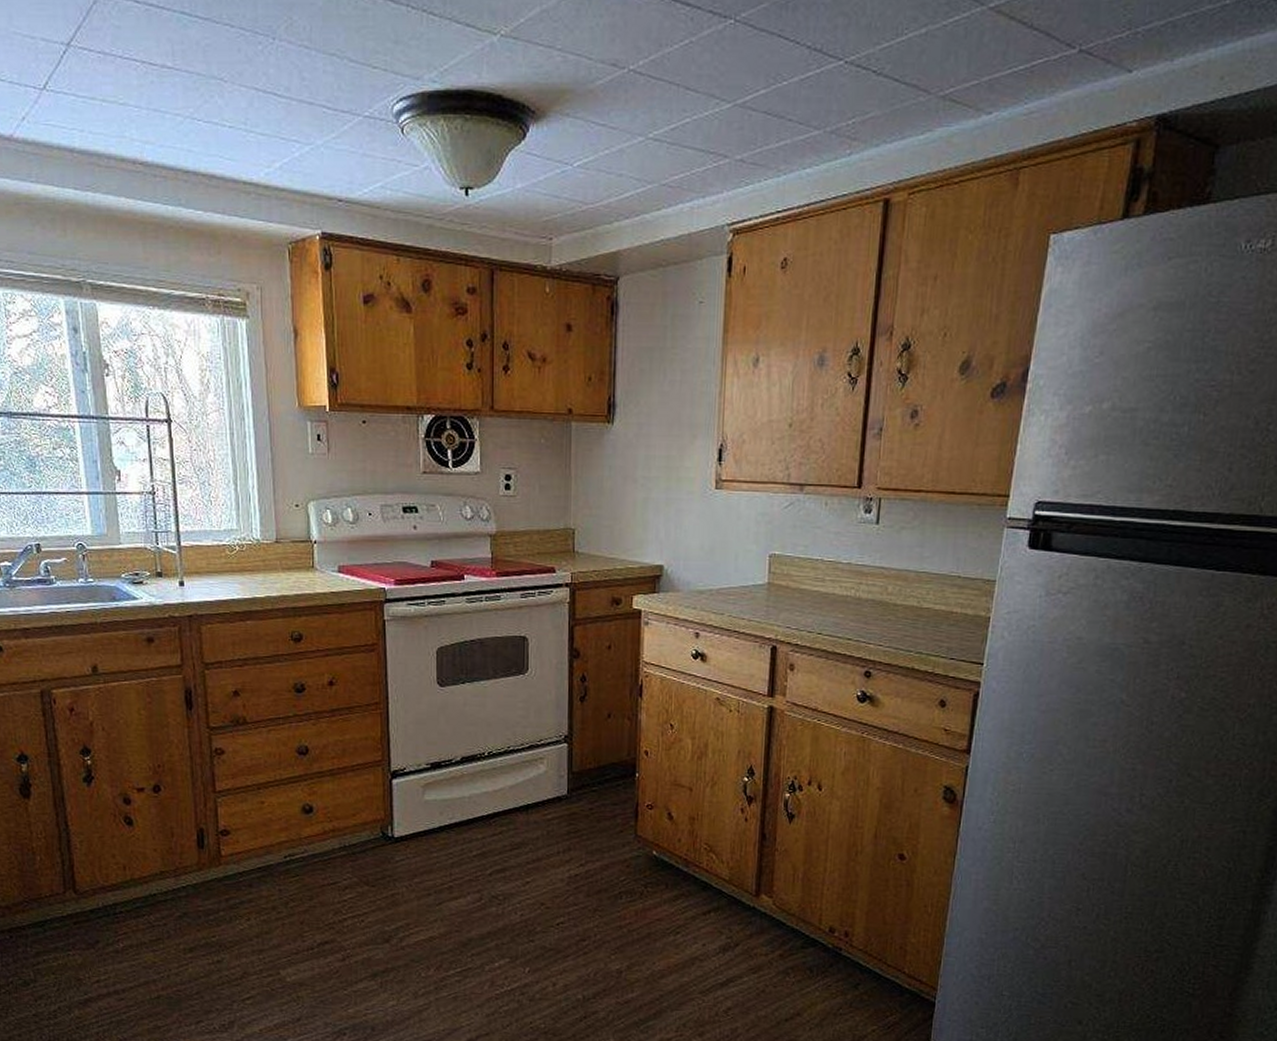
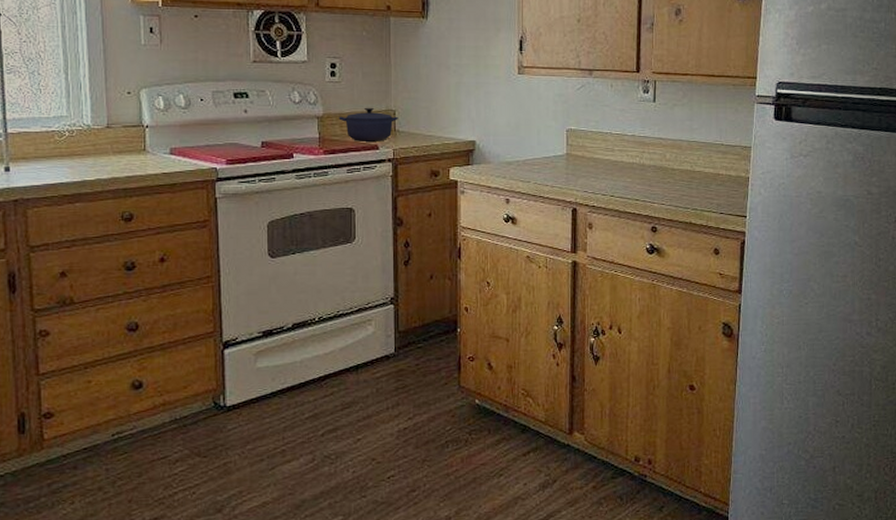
cooking pot: none [513,525,578,564] -> present [338,107,398,141]

